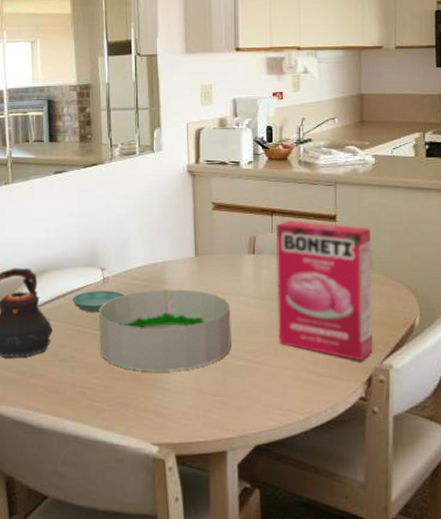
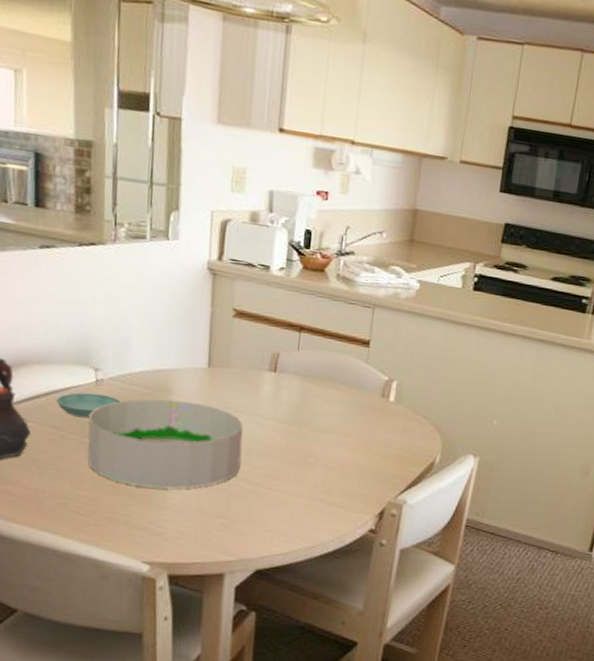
cereal box: present [275,221,373,361] -> none [292,340,404,494]

